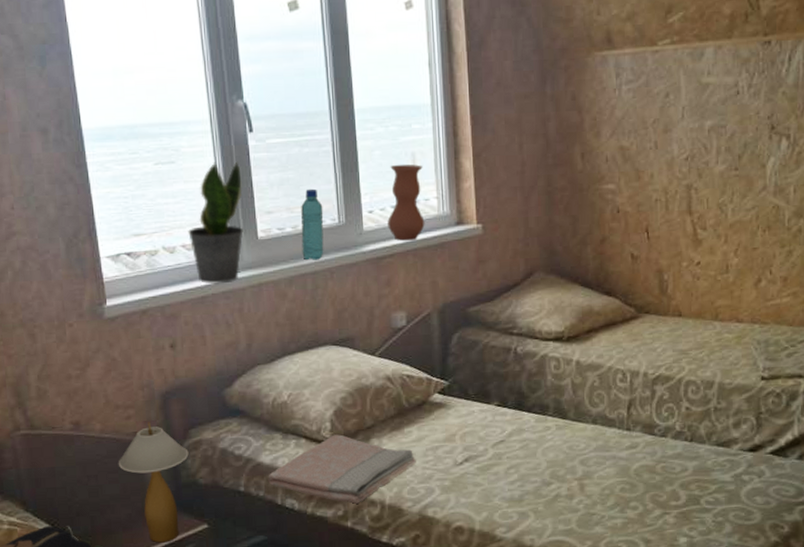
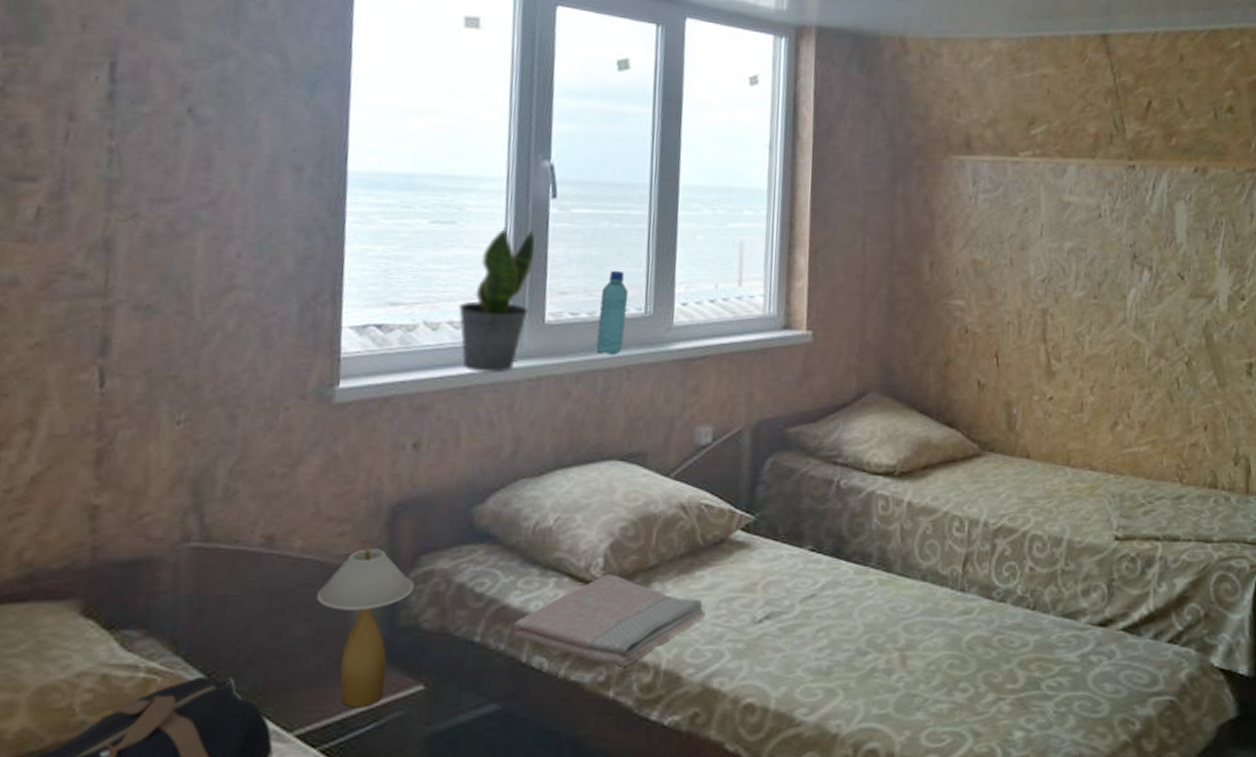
vase: present [387,164,425,242] -> none [702,252,751,344]

